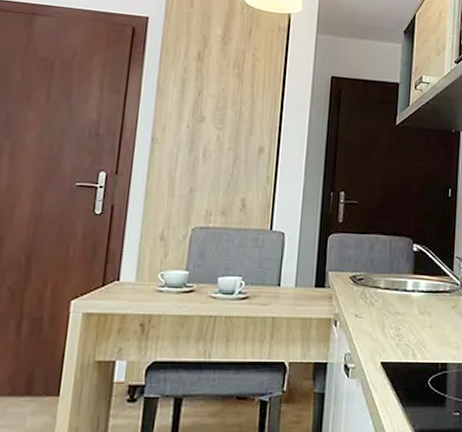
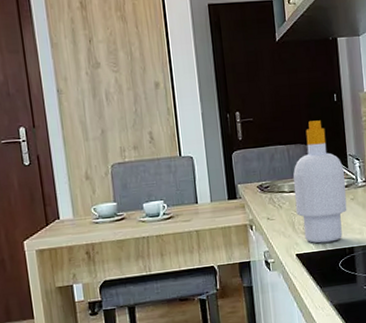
soap bottle: none [388,213,448,354] -> present [292,120,347,244]

